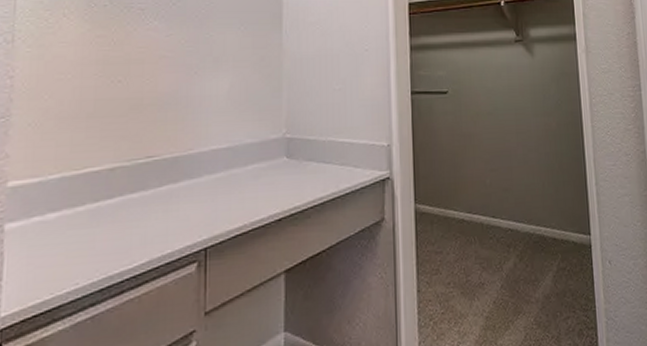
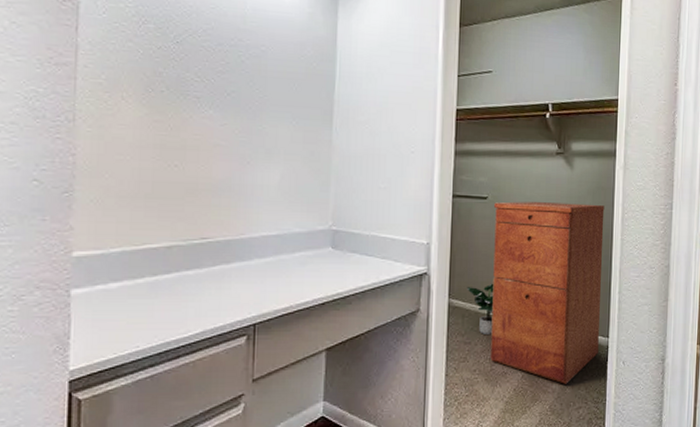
potted plant: none [433,183,465,243] -> present [467,283,494,336]
filing cabinet: none [455,91,581,292] -> present [490,201,605,384]

